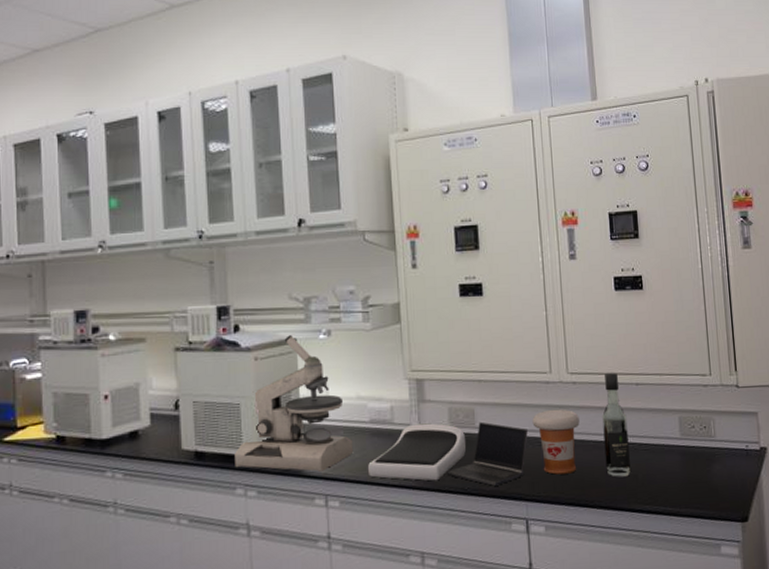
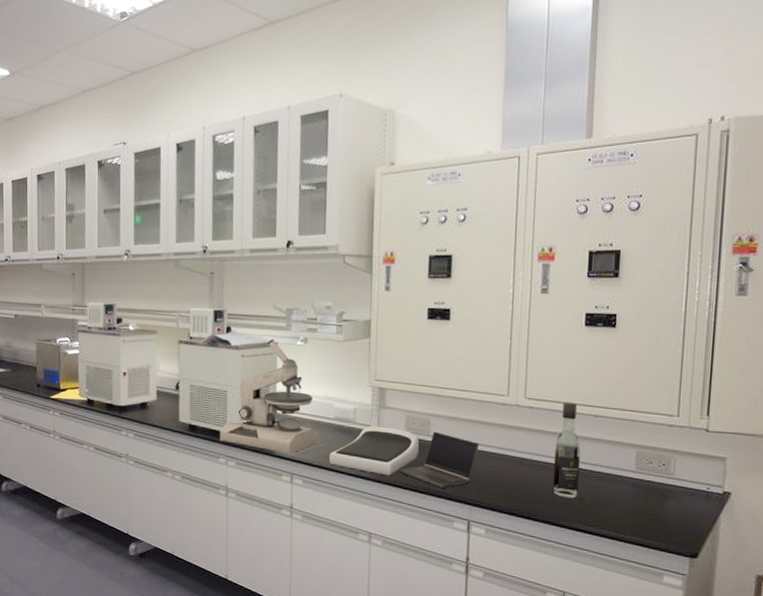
pill bottle: present [532,409,580,475] -> none [484,428,532,488]

